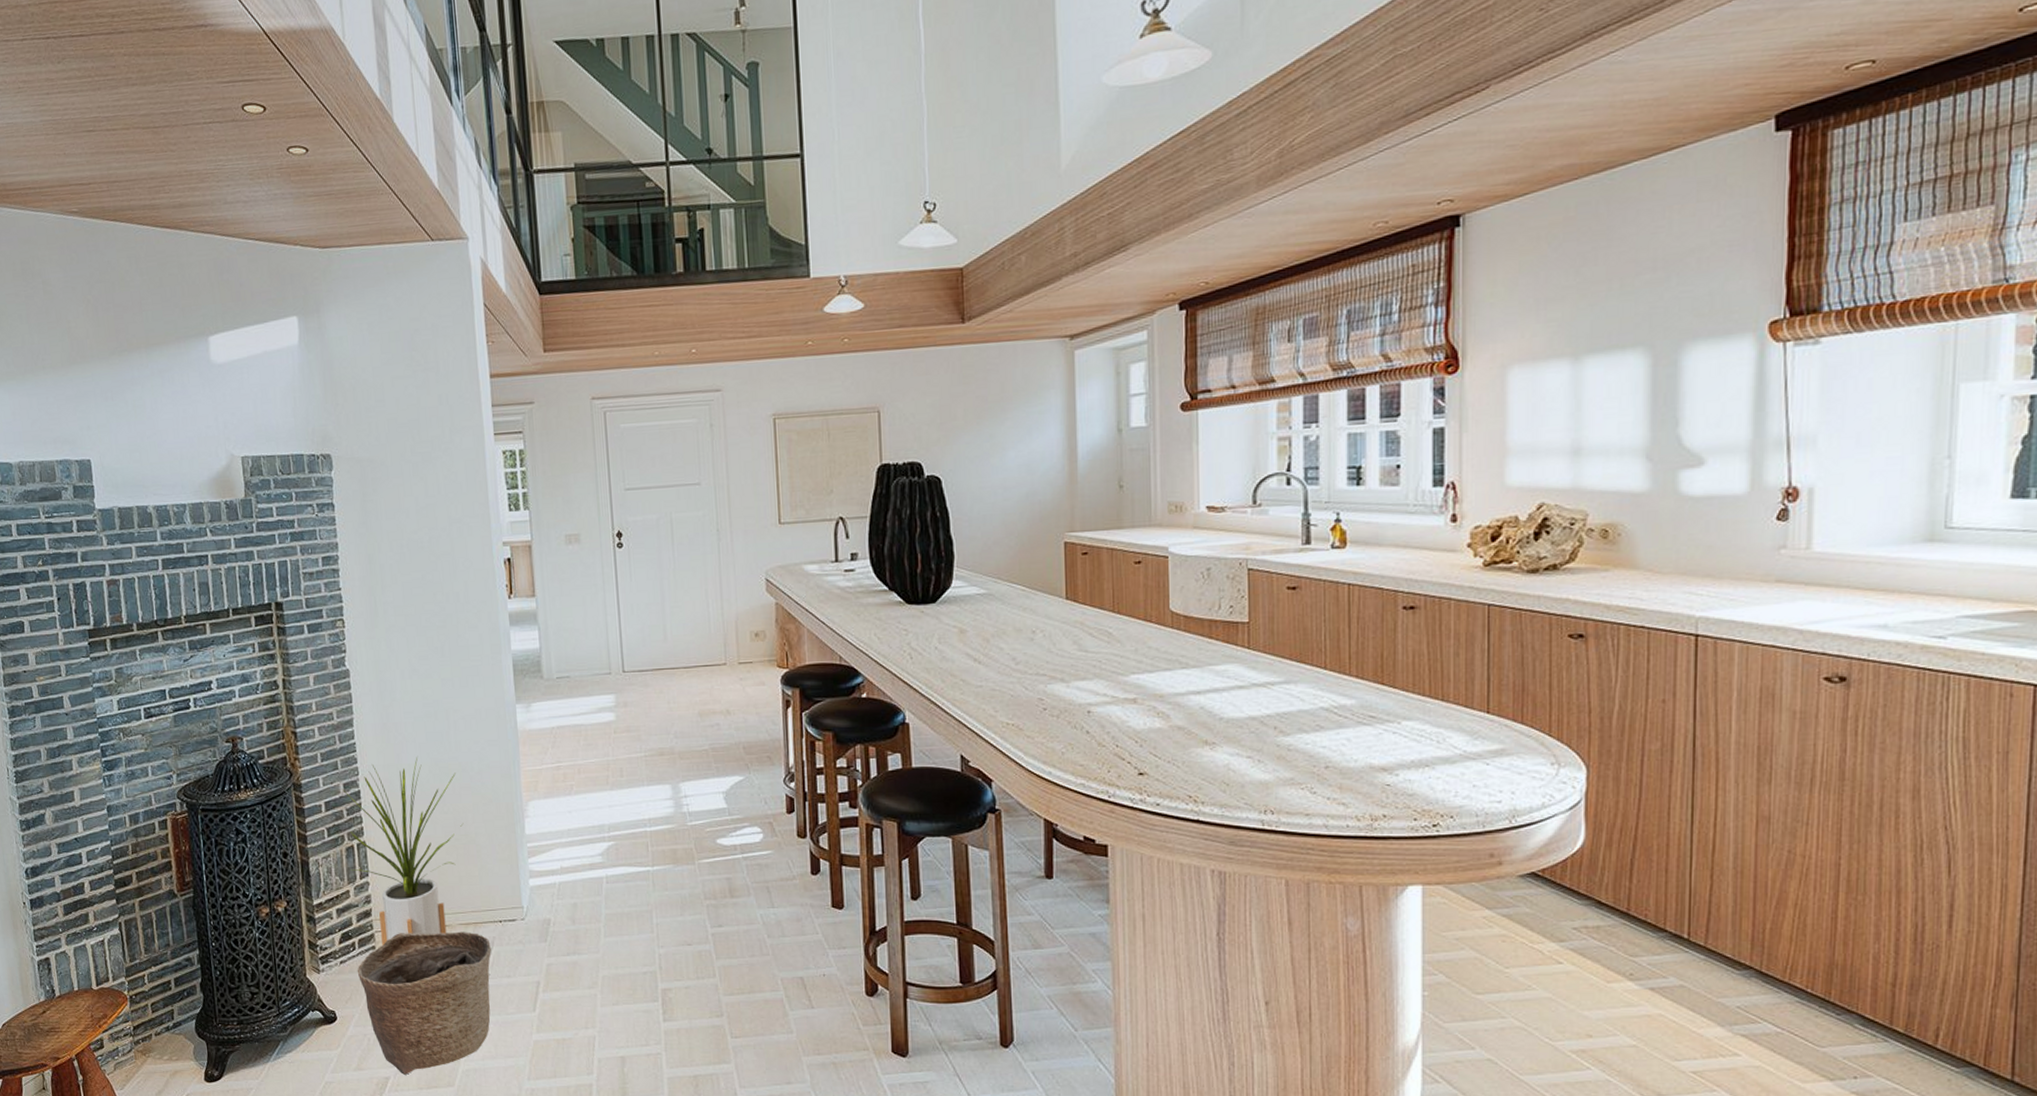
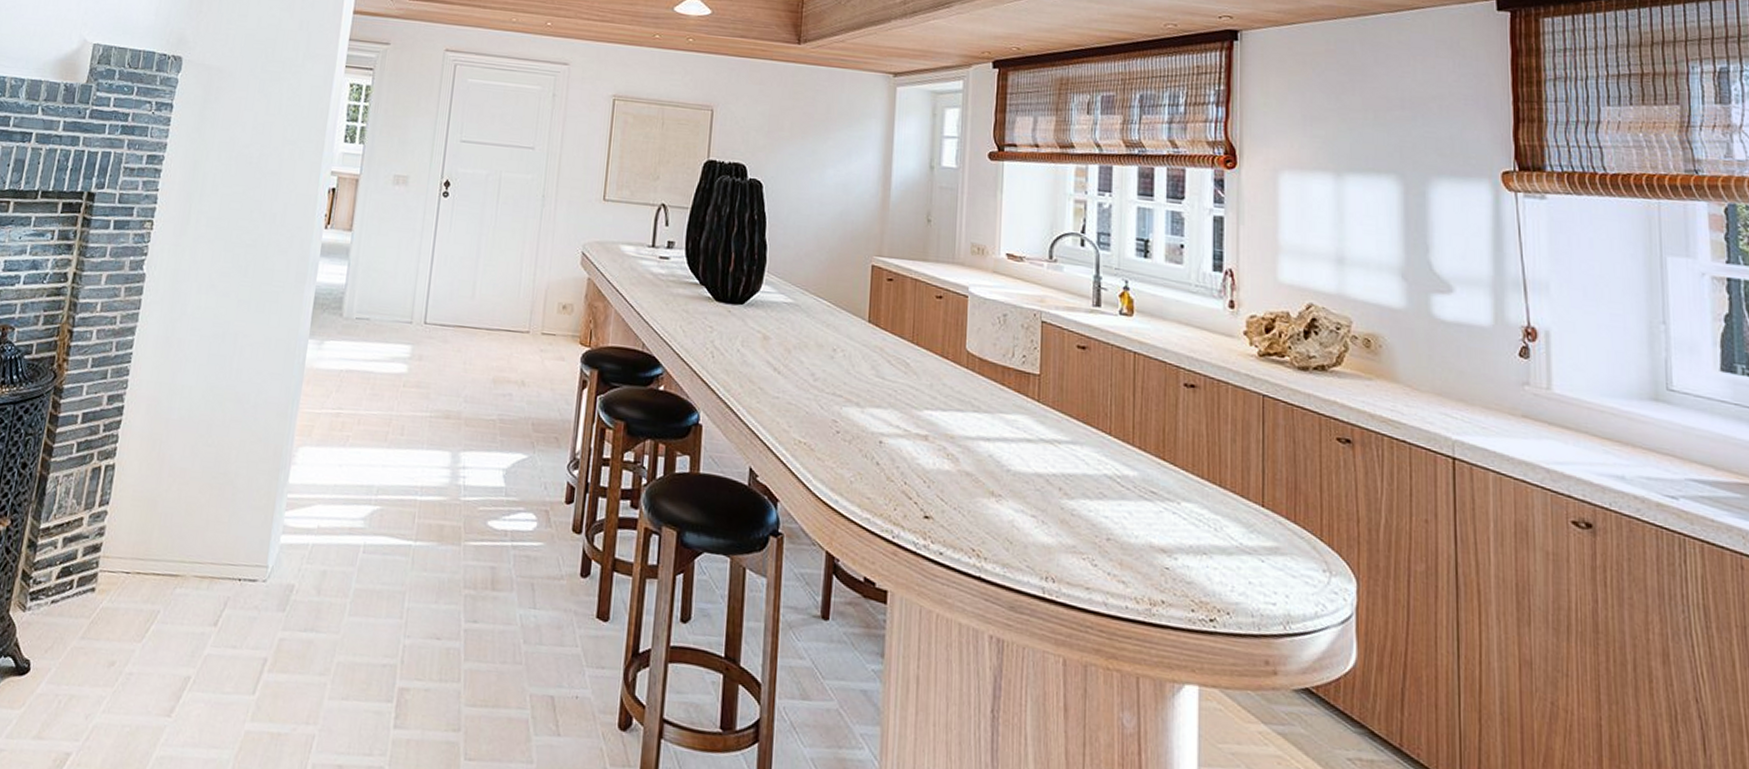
house plant: present [343,757,464,946] -> none [91,378,230,589]
basket: present [357,931,491,1075] -> none [66,576,223,753]

